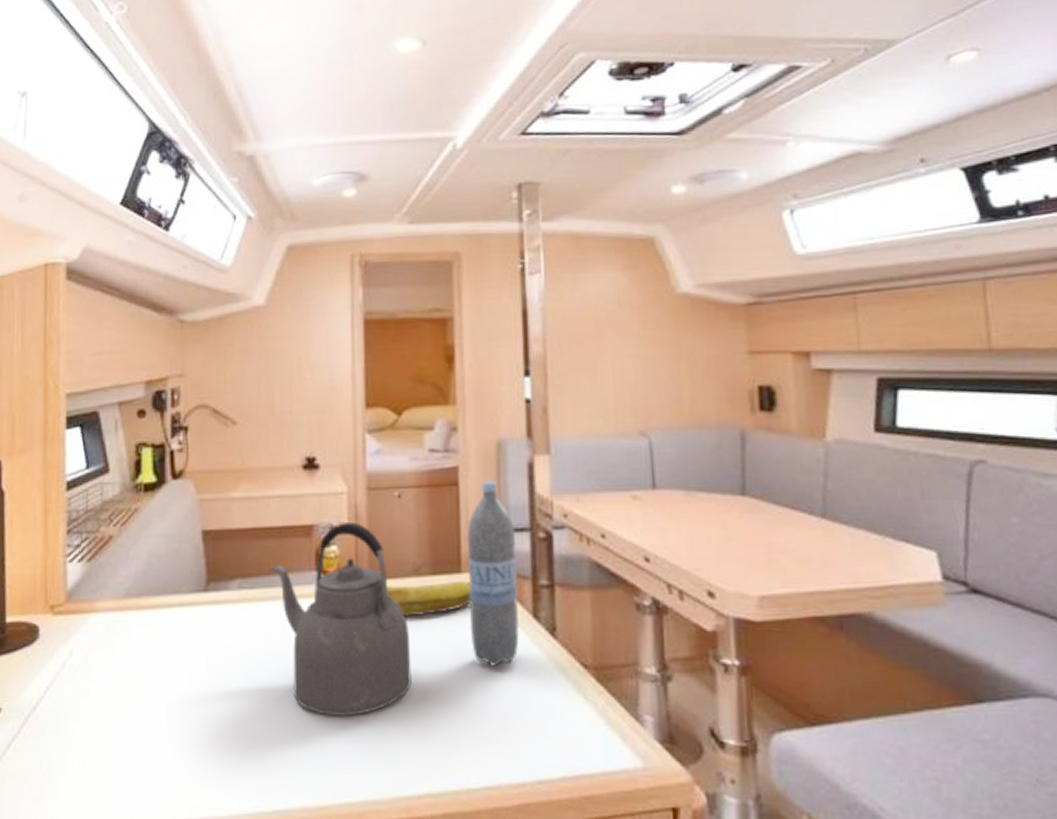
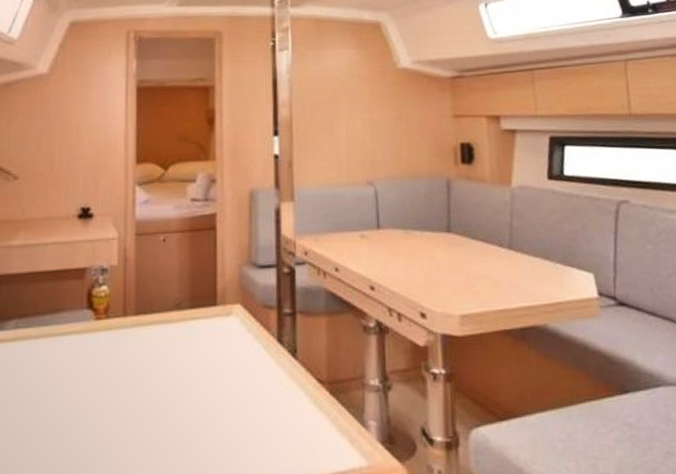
kettle: present [269,523,412,716] -> none [44,265,171,440]
banana: present [387,580,472,617] -> none [151,312,225,347]
water bottle: present [467,480,520,666] -> none [222,224,266,386]

